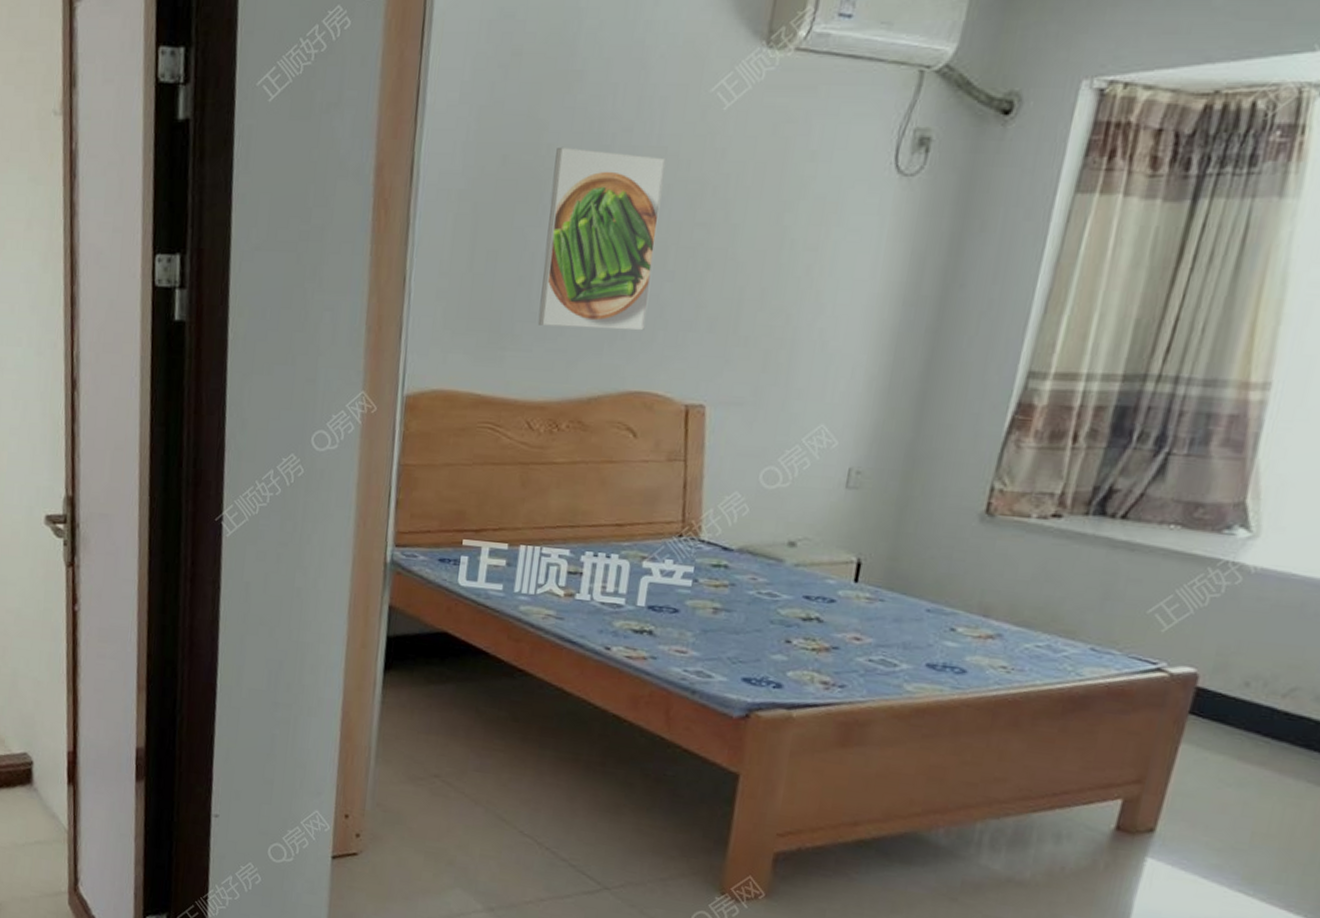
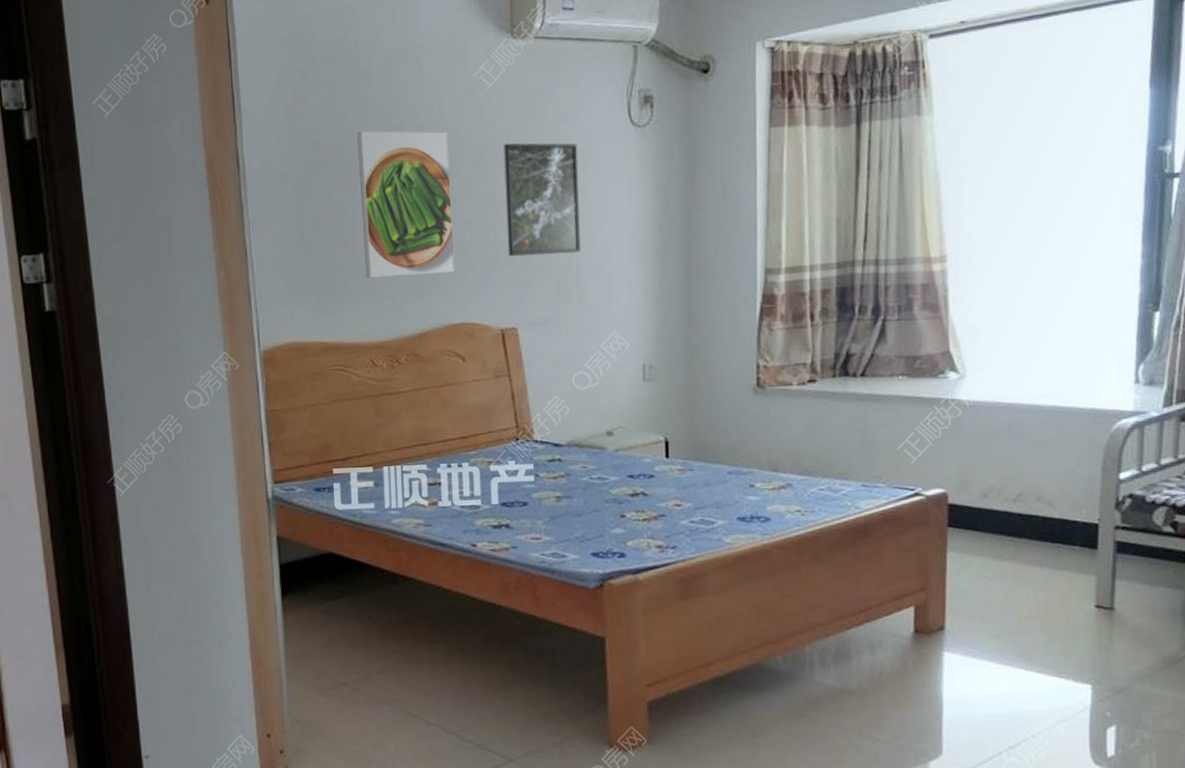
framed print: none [711,179,823,325] -> present [503,142,581,257]

